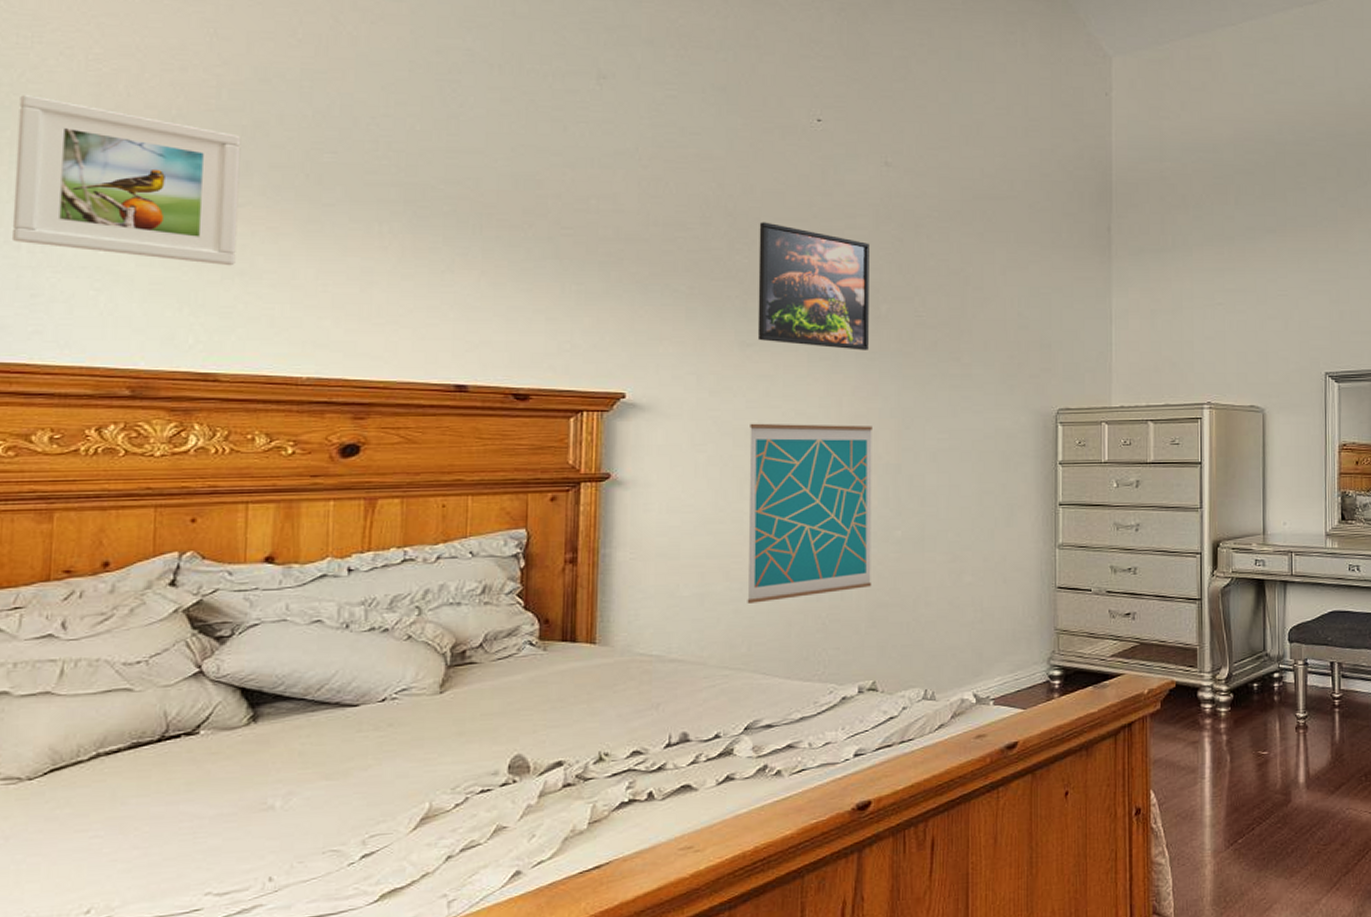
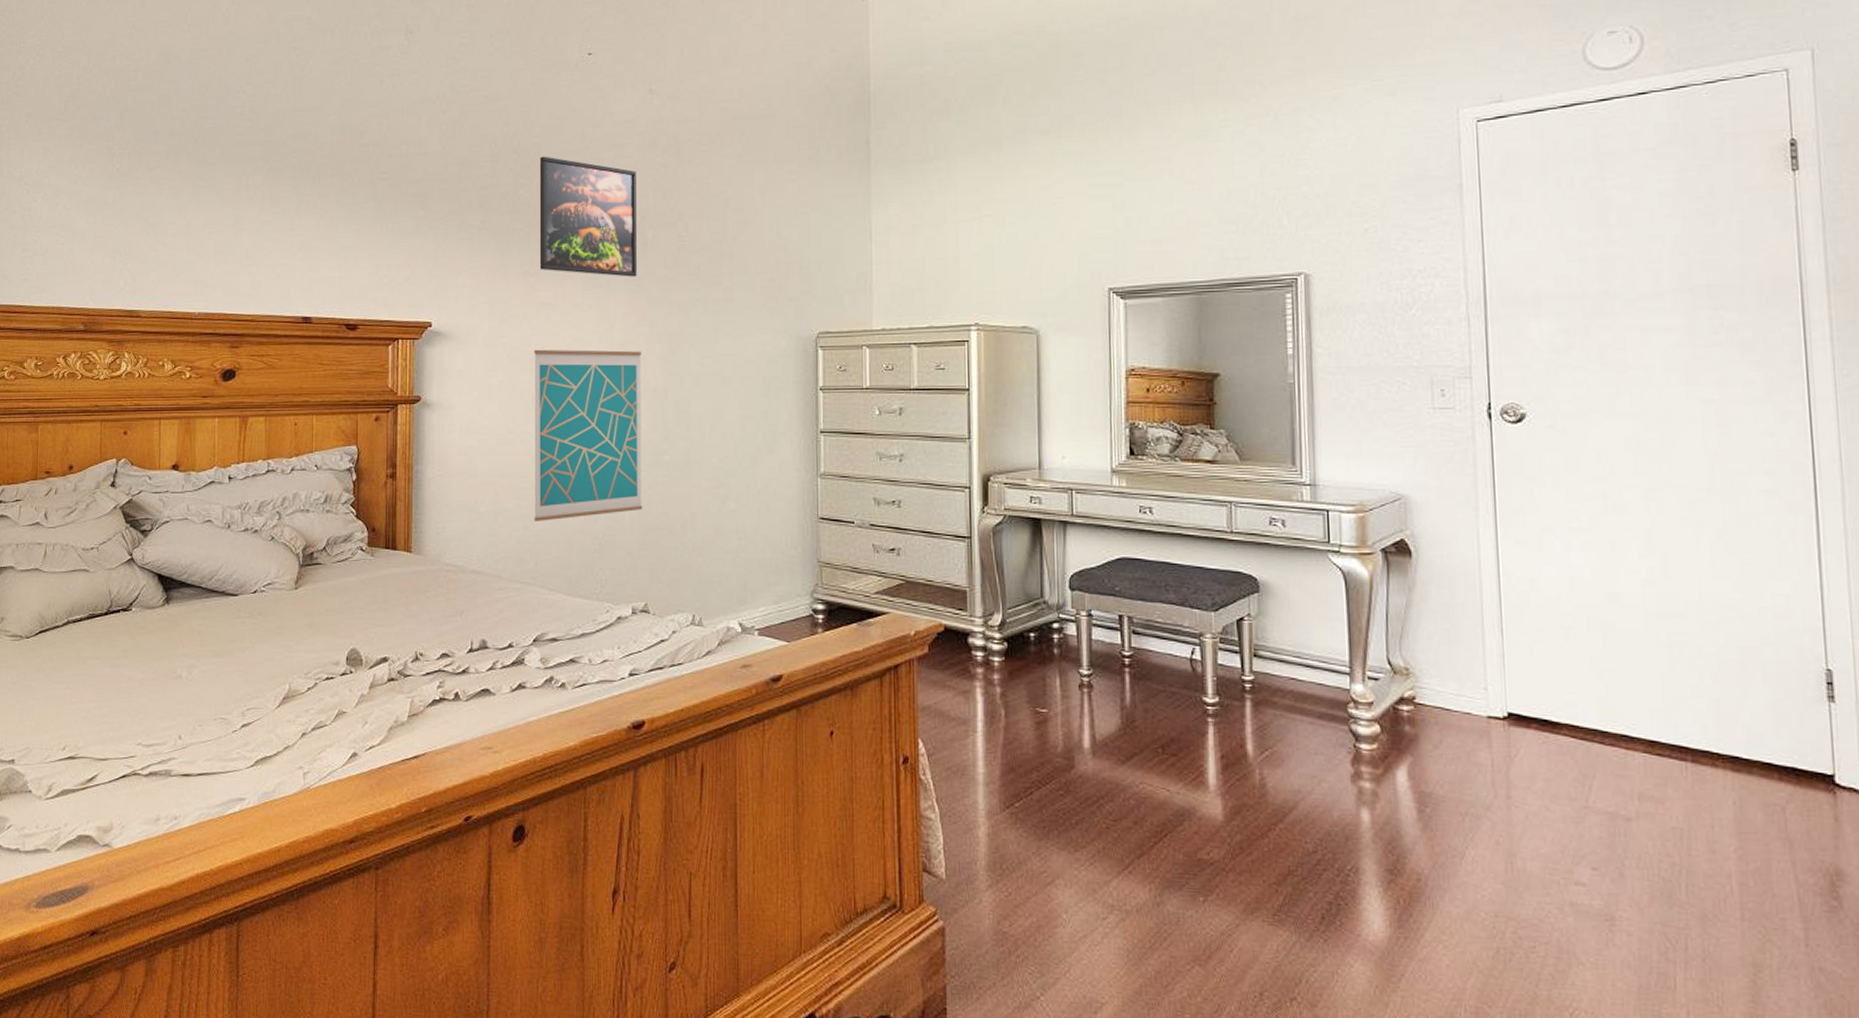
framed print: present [11,94,242,266] -> none [10,89,152,220]

